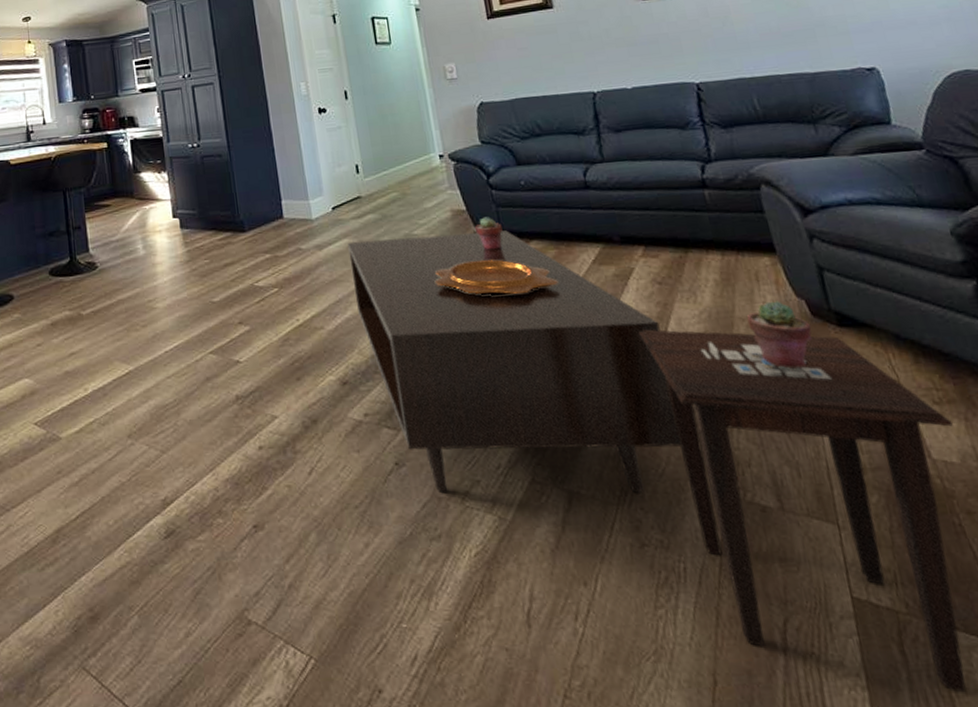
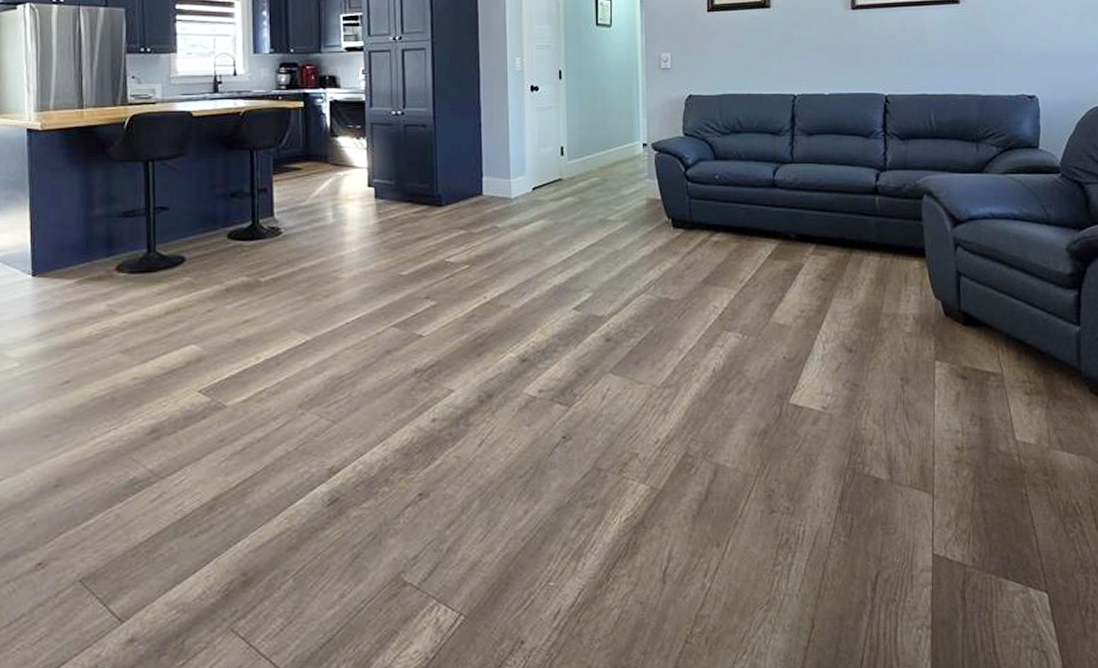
coffee table: present [347,230,681,494] -> none [543,221,818,467]
decorative bowl: present [434,259,559,296] -> none [622,248,735,284]
potted succulent: present [474,217,503,250] -> none [666,207,692,240]
side table: present [639,329,967,693] -> none [799,321,1036,629]
potted succulent: present [747,301,812,369] -> none [891,300,941,361]

